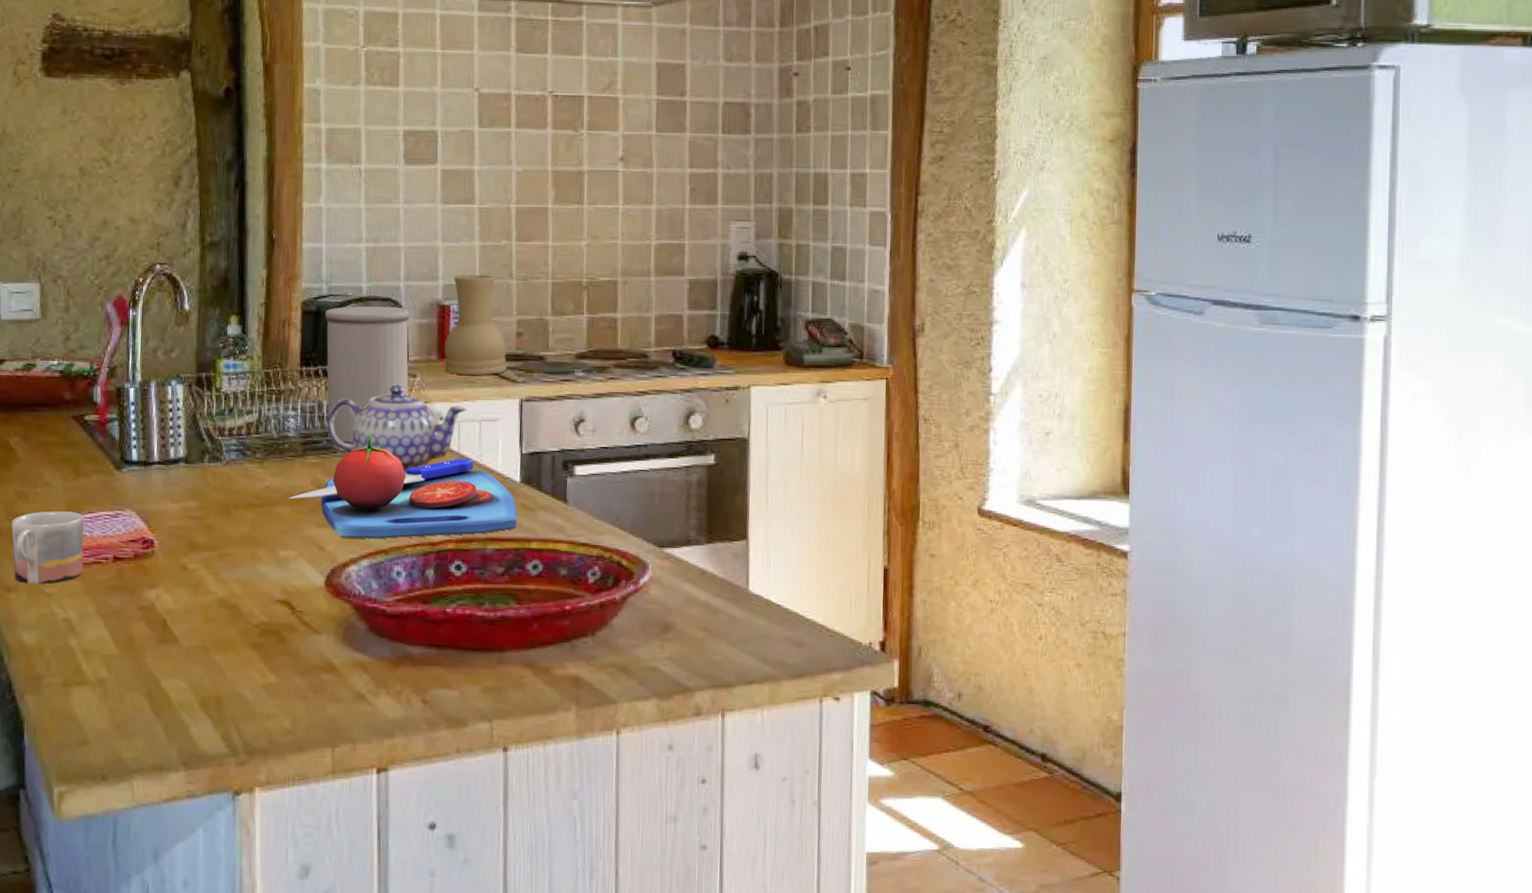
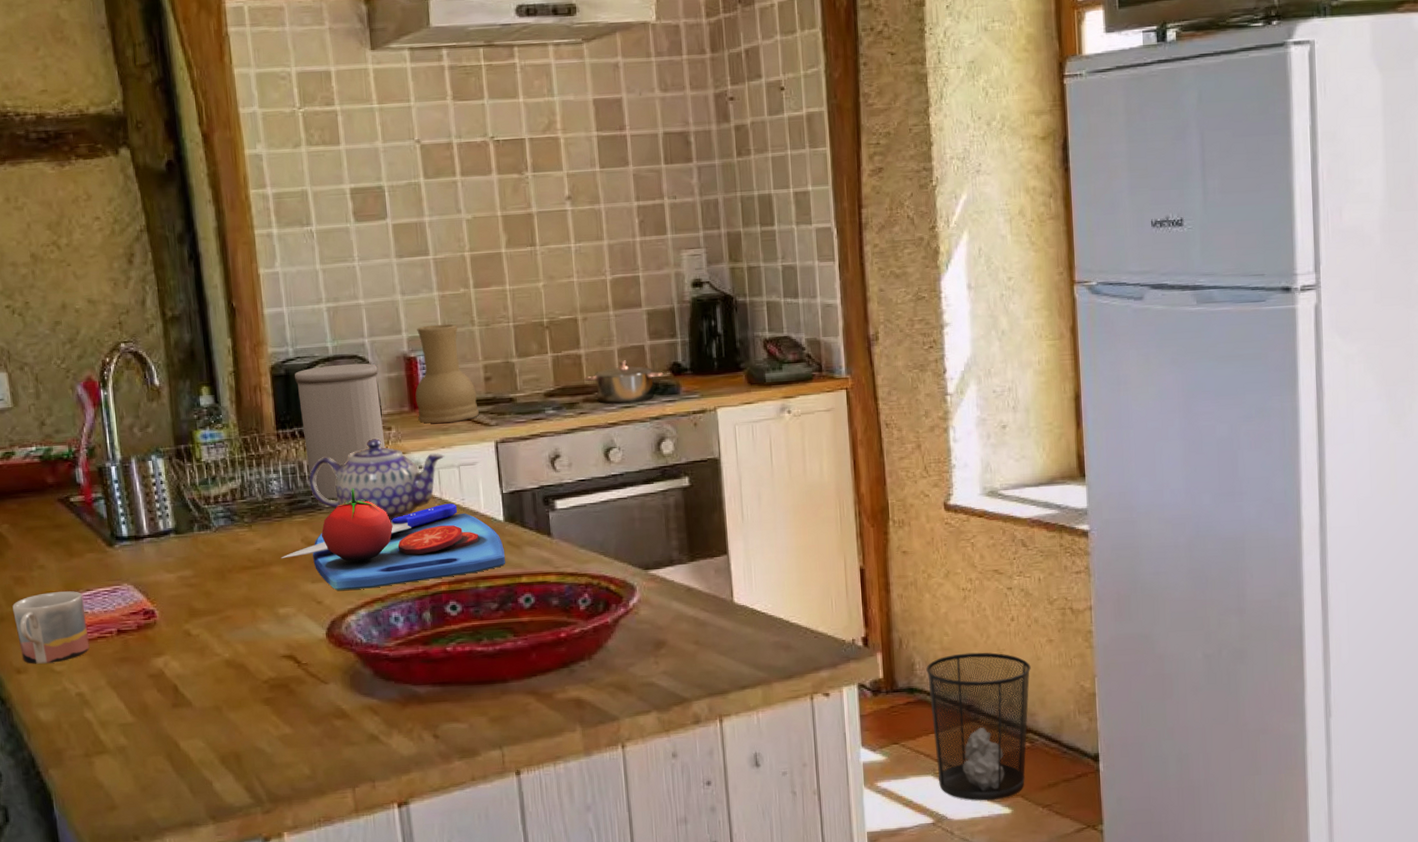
cooking pot: none [618,328,701,374] -> present [584,360,665,405]
waste bin: none [944,669,1056,831] -> present [926,652,1031,800]

